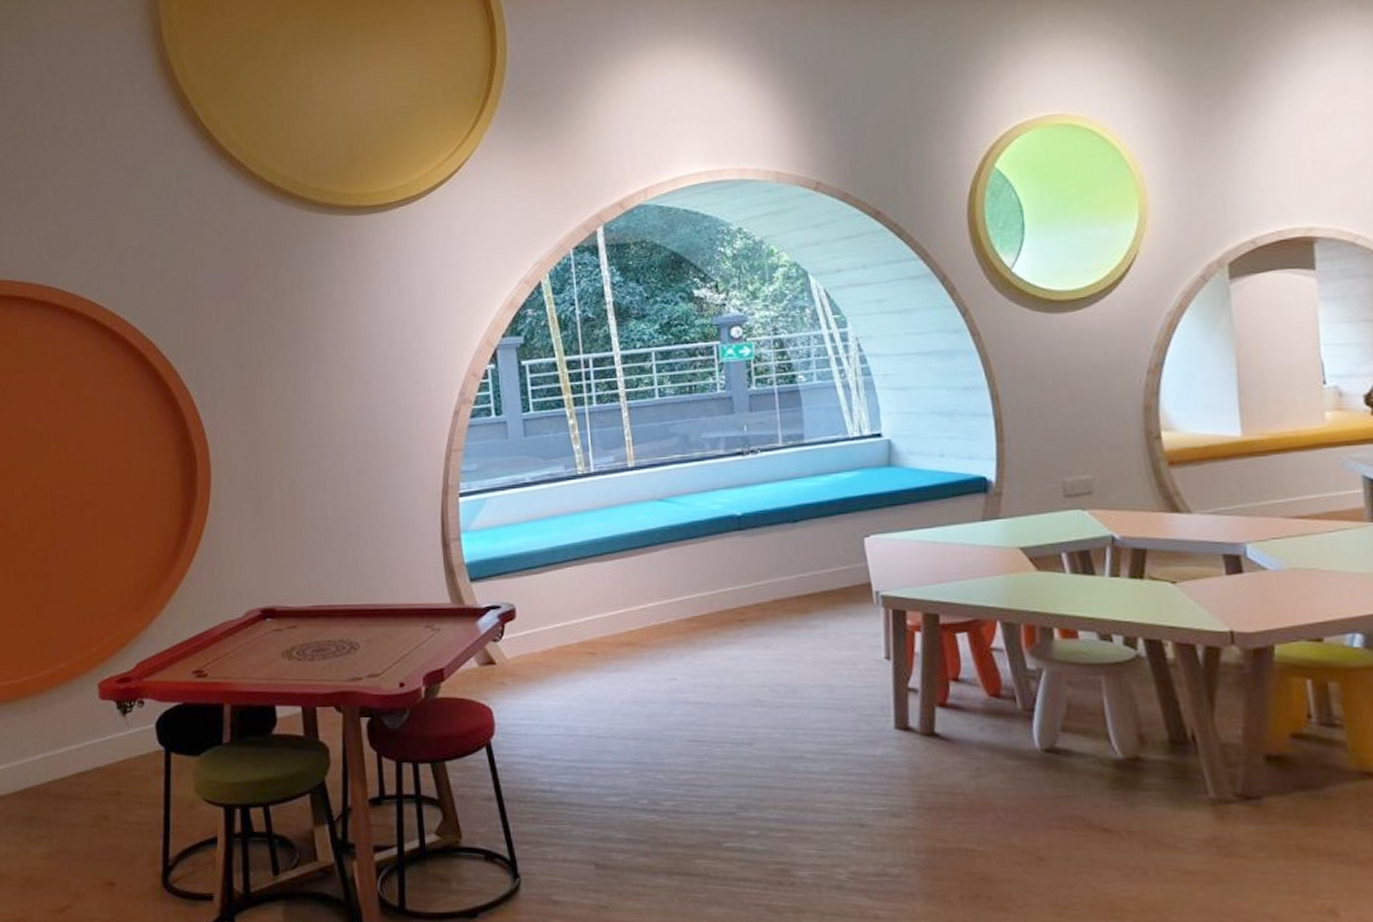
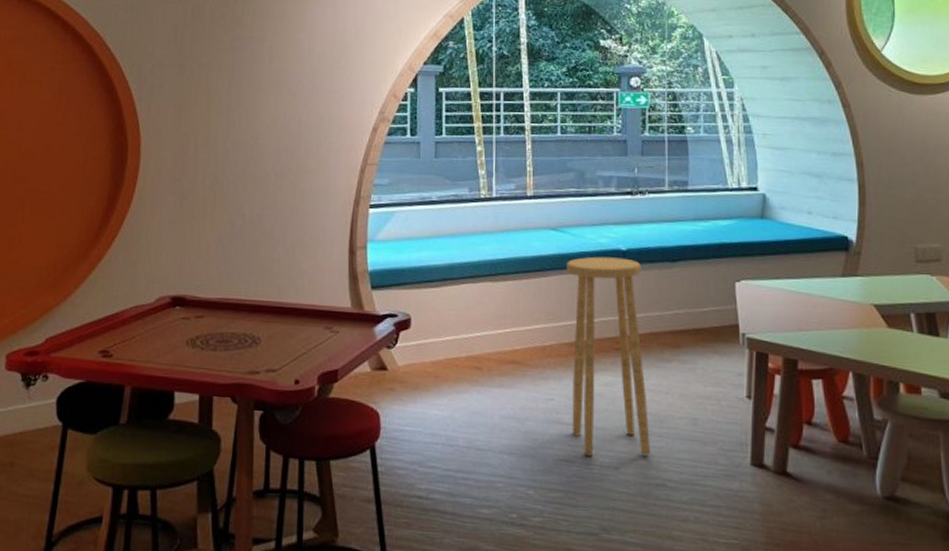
stool: none [677,523,784,734] -> present [566,256,650,456]

